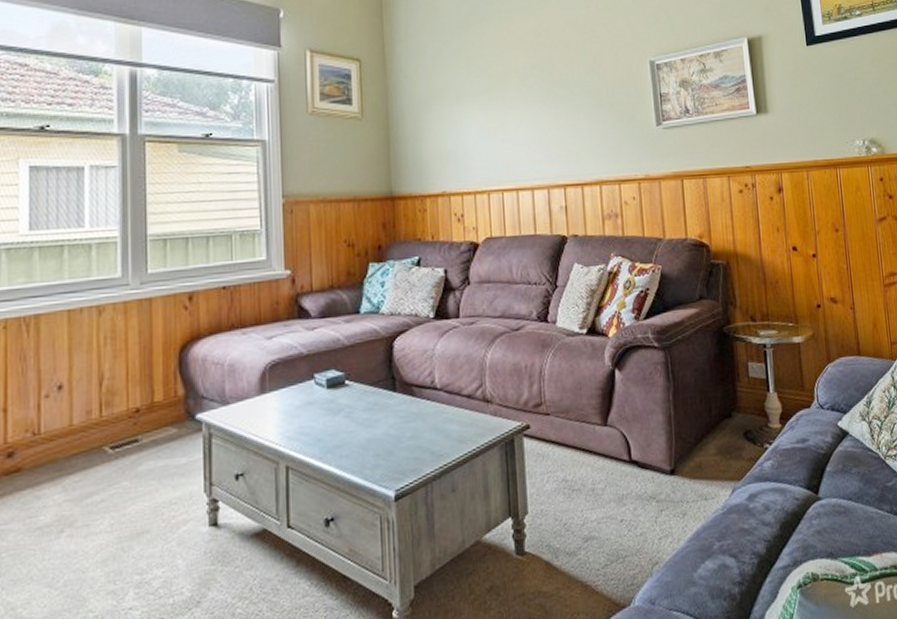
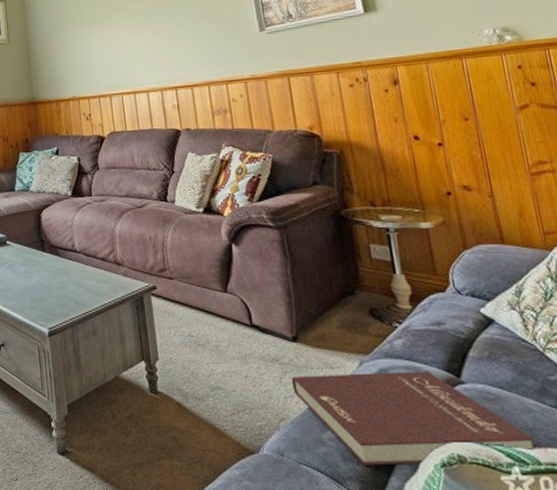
book: none [667,491,873,600] -> present [291,371,534,466]

